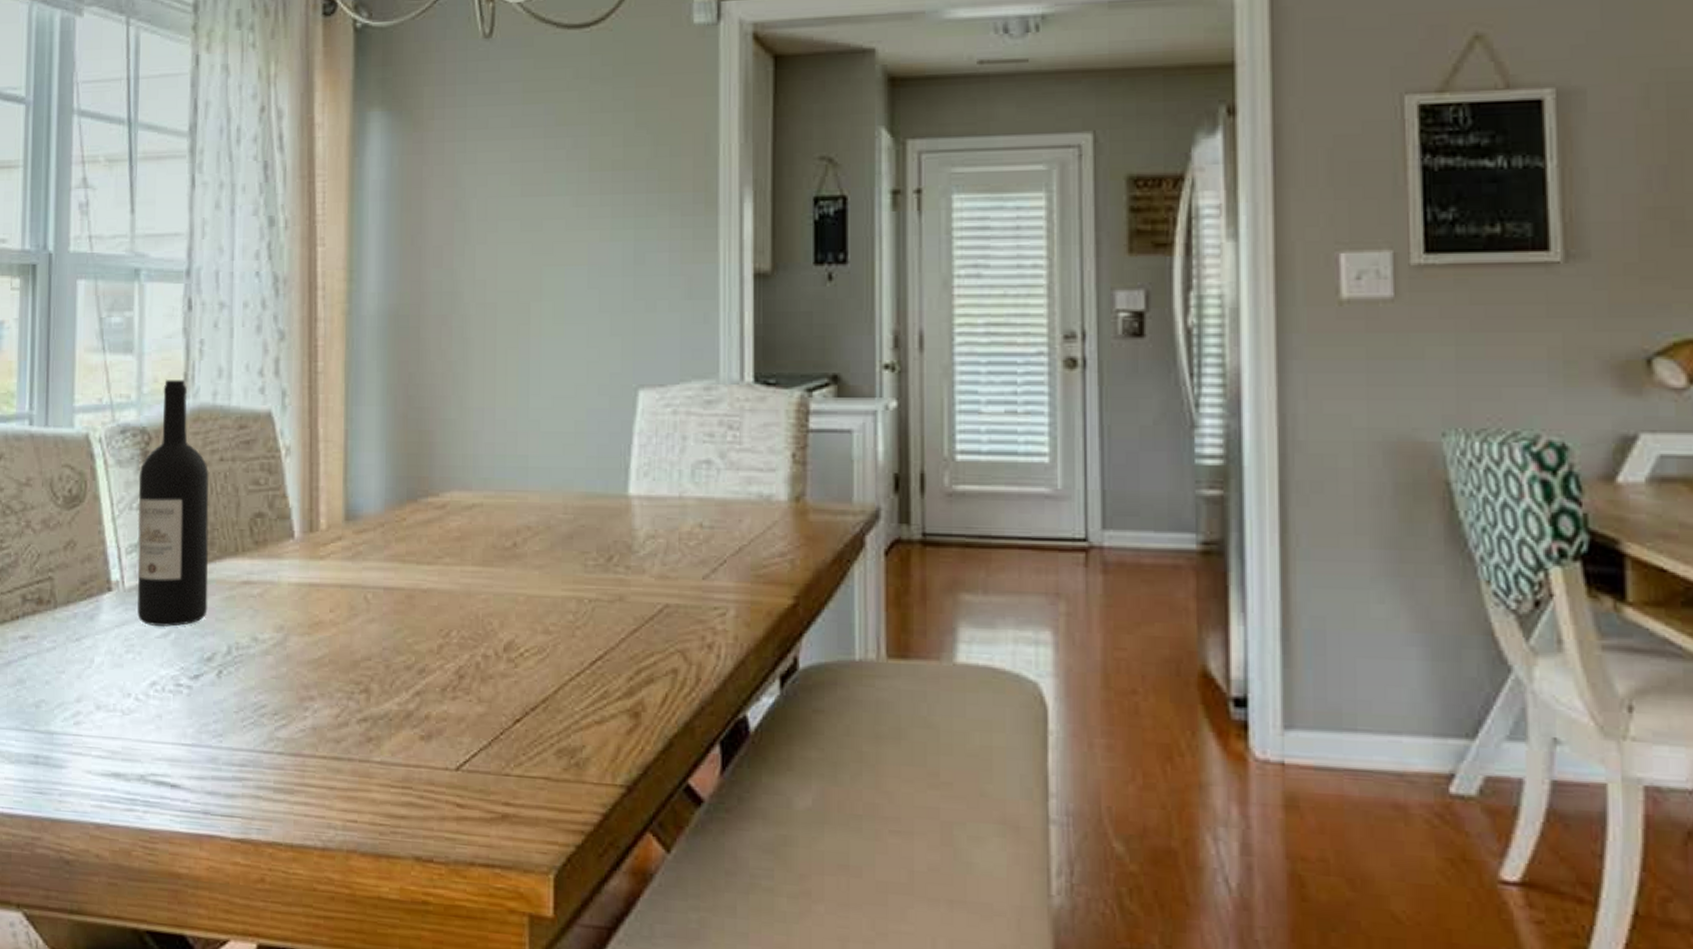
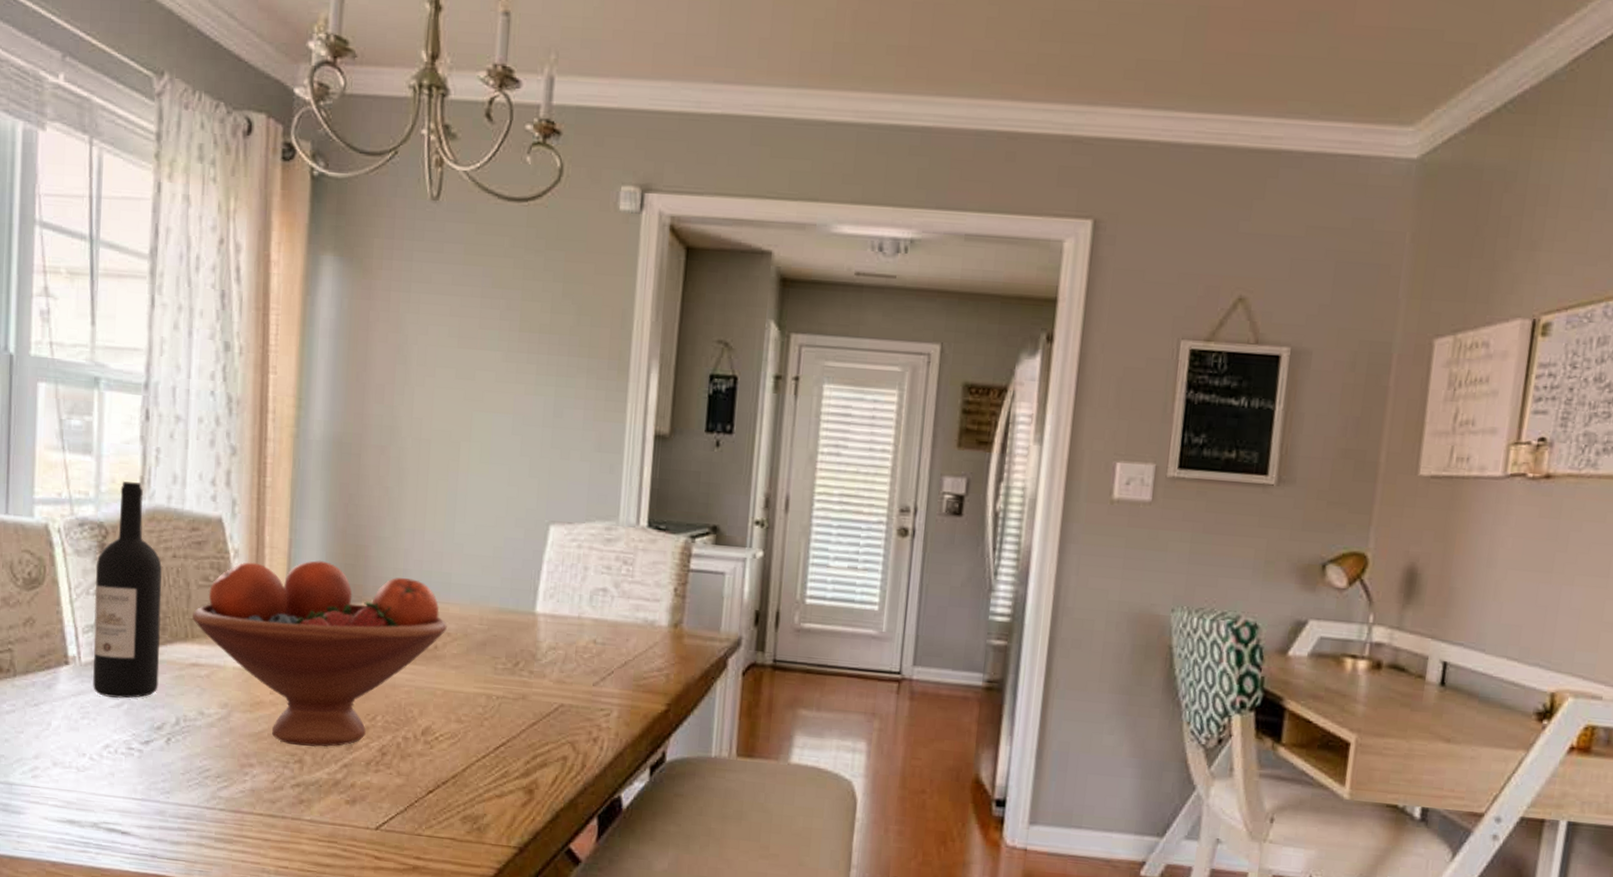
fruit bowl: none [241,452,526,673] -> present [191,560,447,747]

